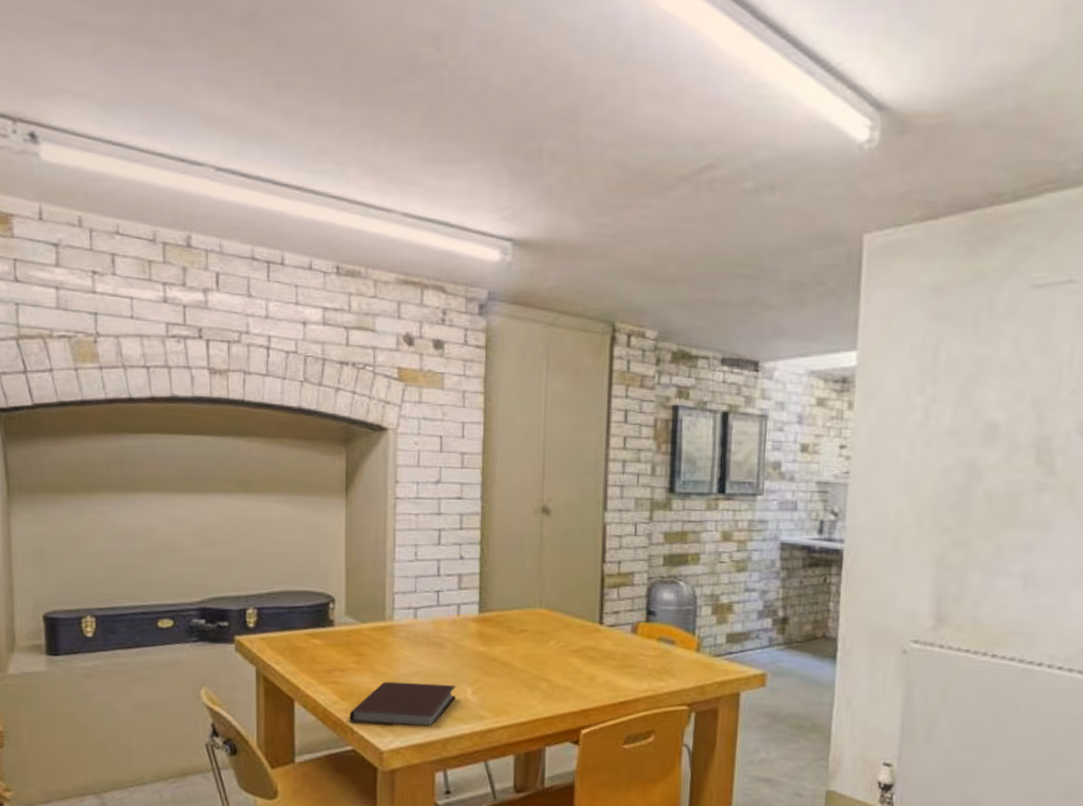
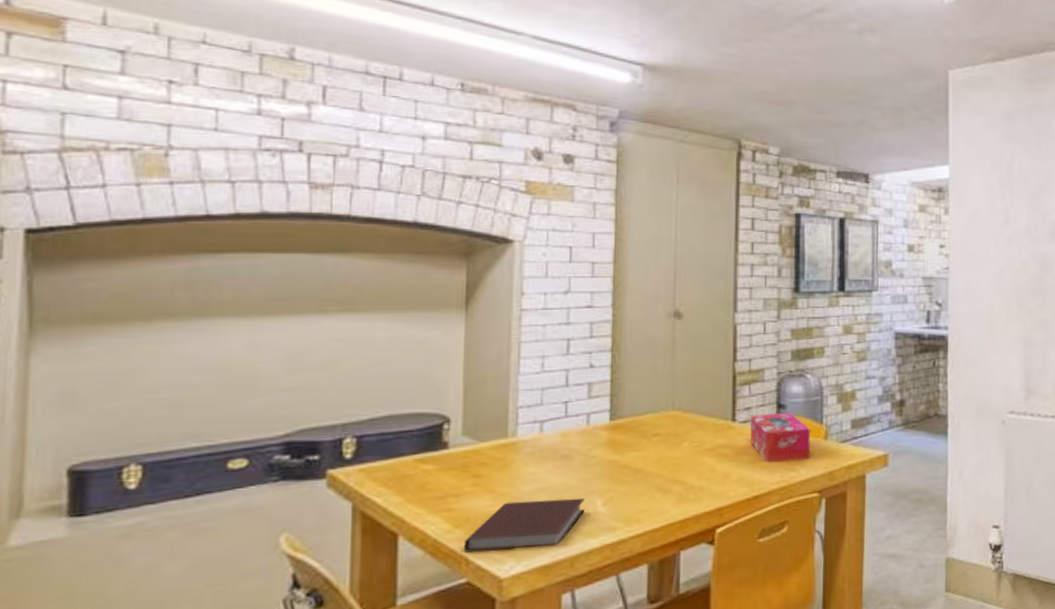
tissue box: none [617,619,681,670] -> present [750,412,810,463]

